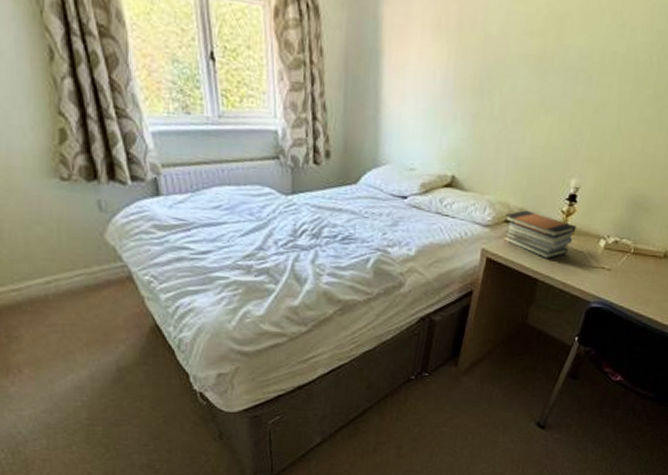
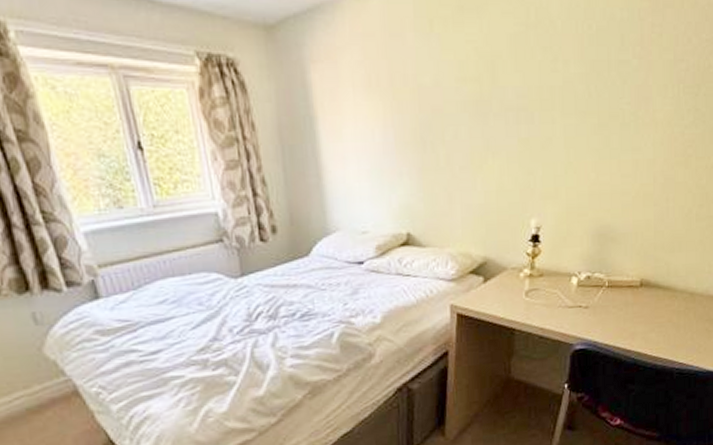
book stack: present [504,210,577,259] -> none [469,258,545,305]

